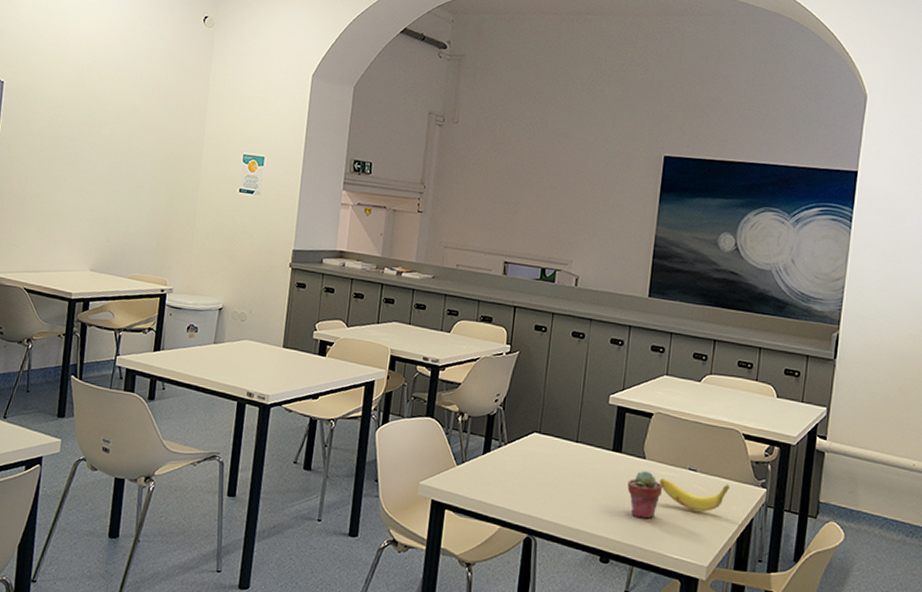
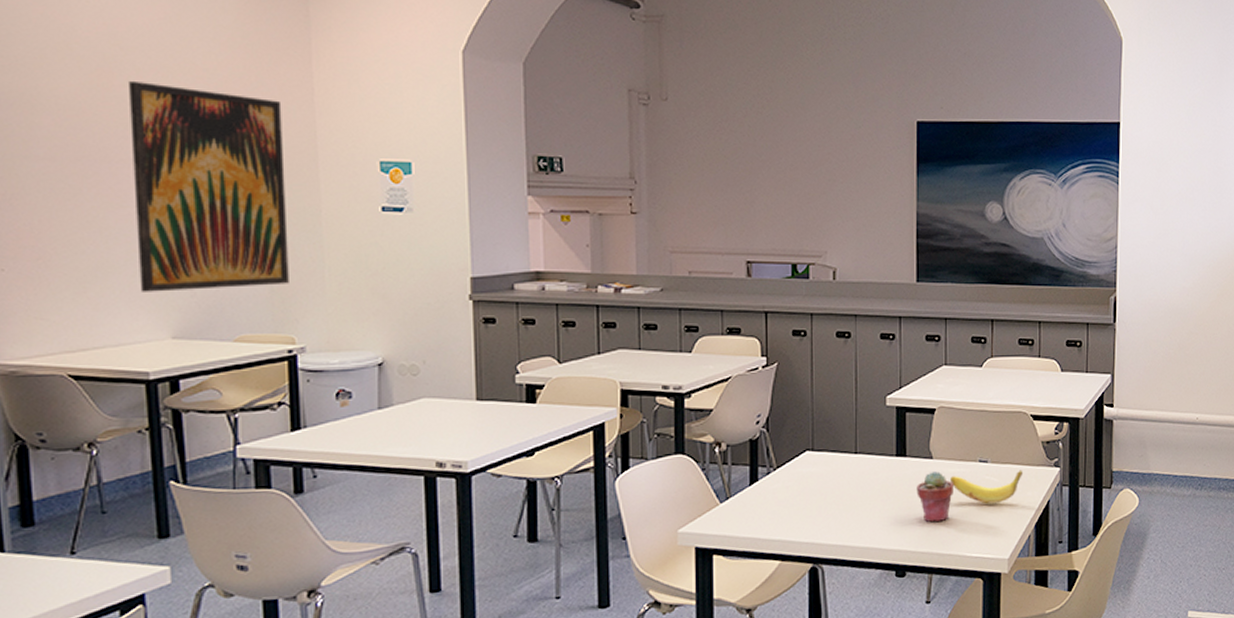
wall art: none [76,84,186,240] -> present [127,80,289,292]

